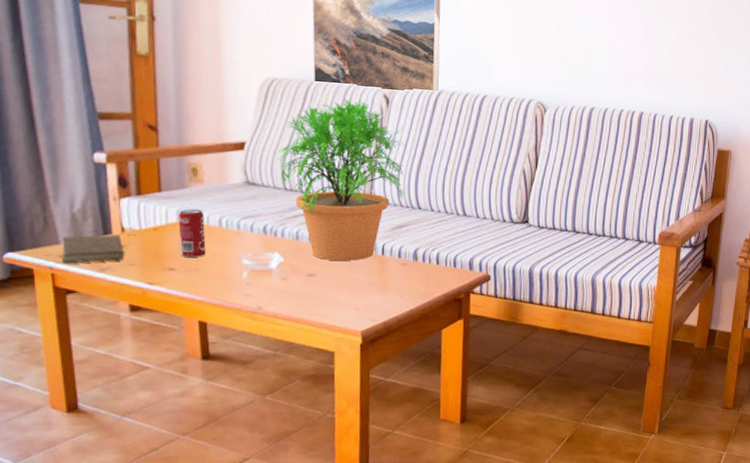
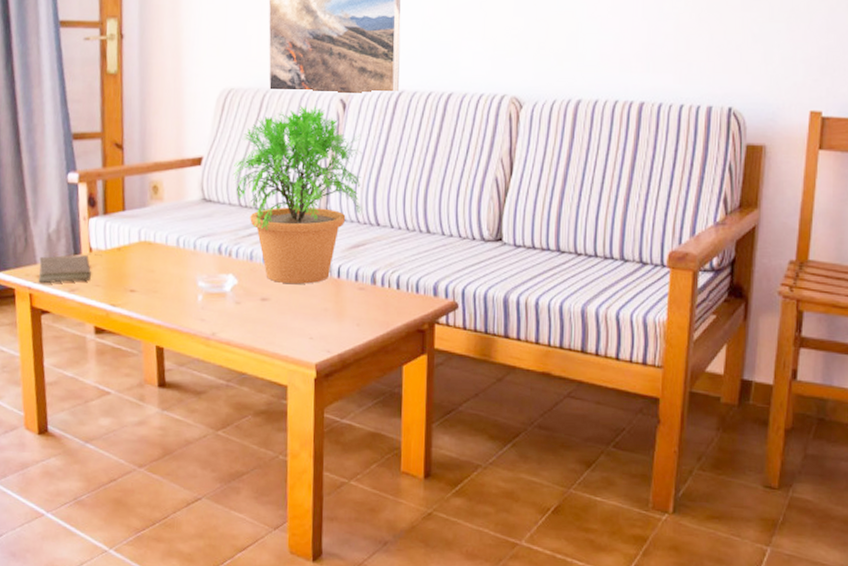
beverage can: present [178,208,206,258] -> none [139,227,164,279]

